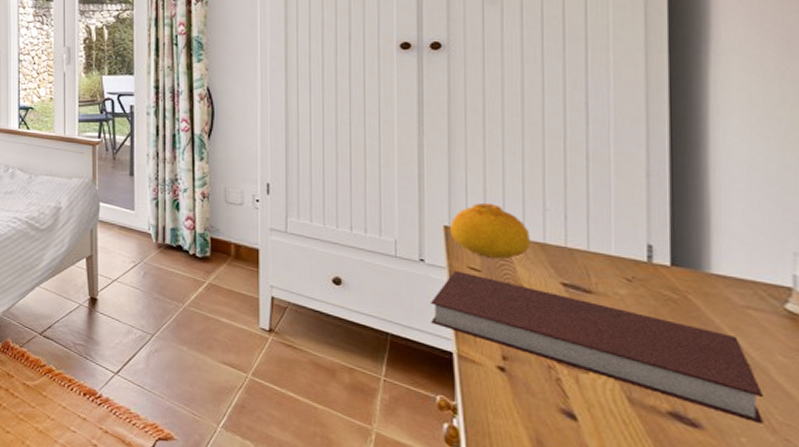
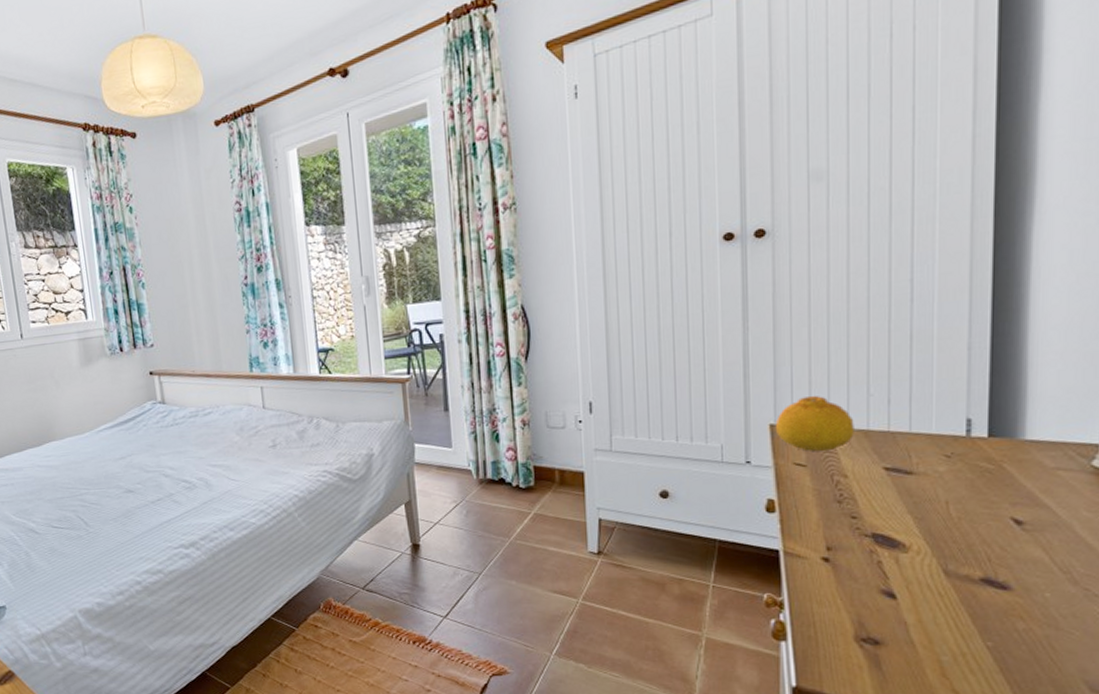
notebook: present [431,270,764,424] -> none [758,468,1069,578]

